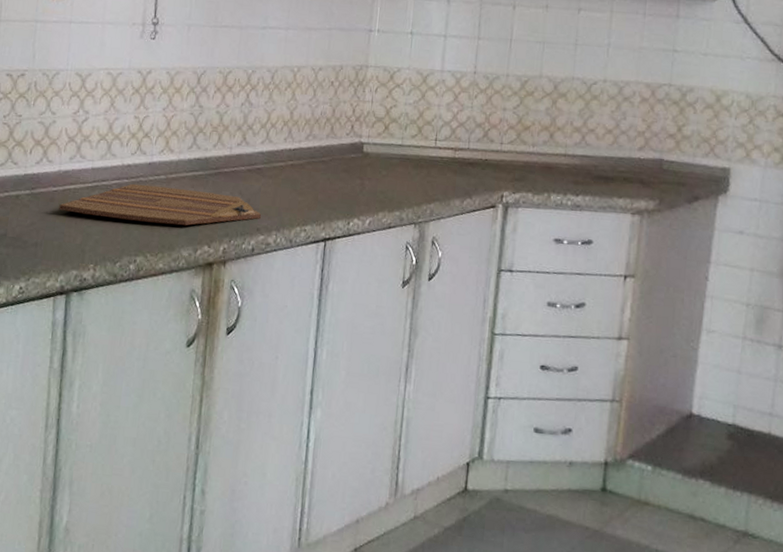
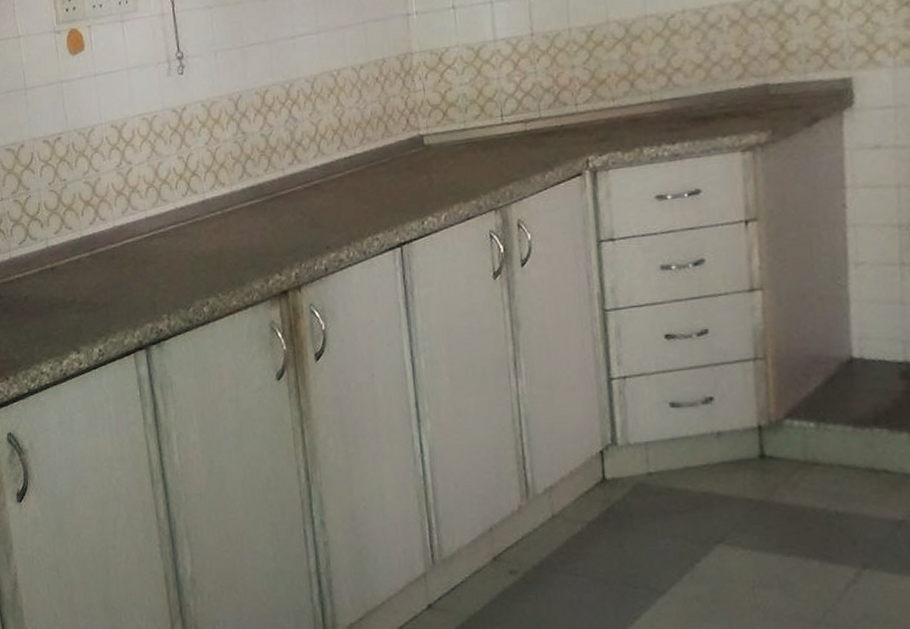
cutting board: present [59,183,261,226] -> none [121,217,328,267]

